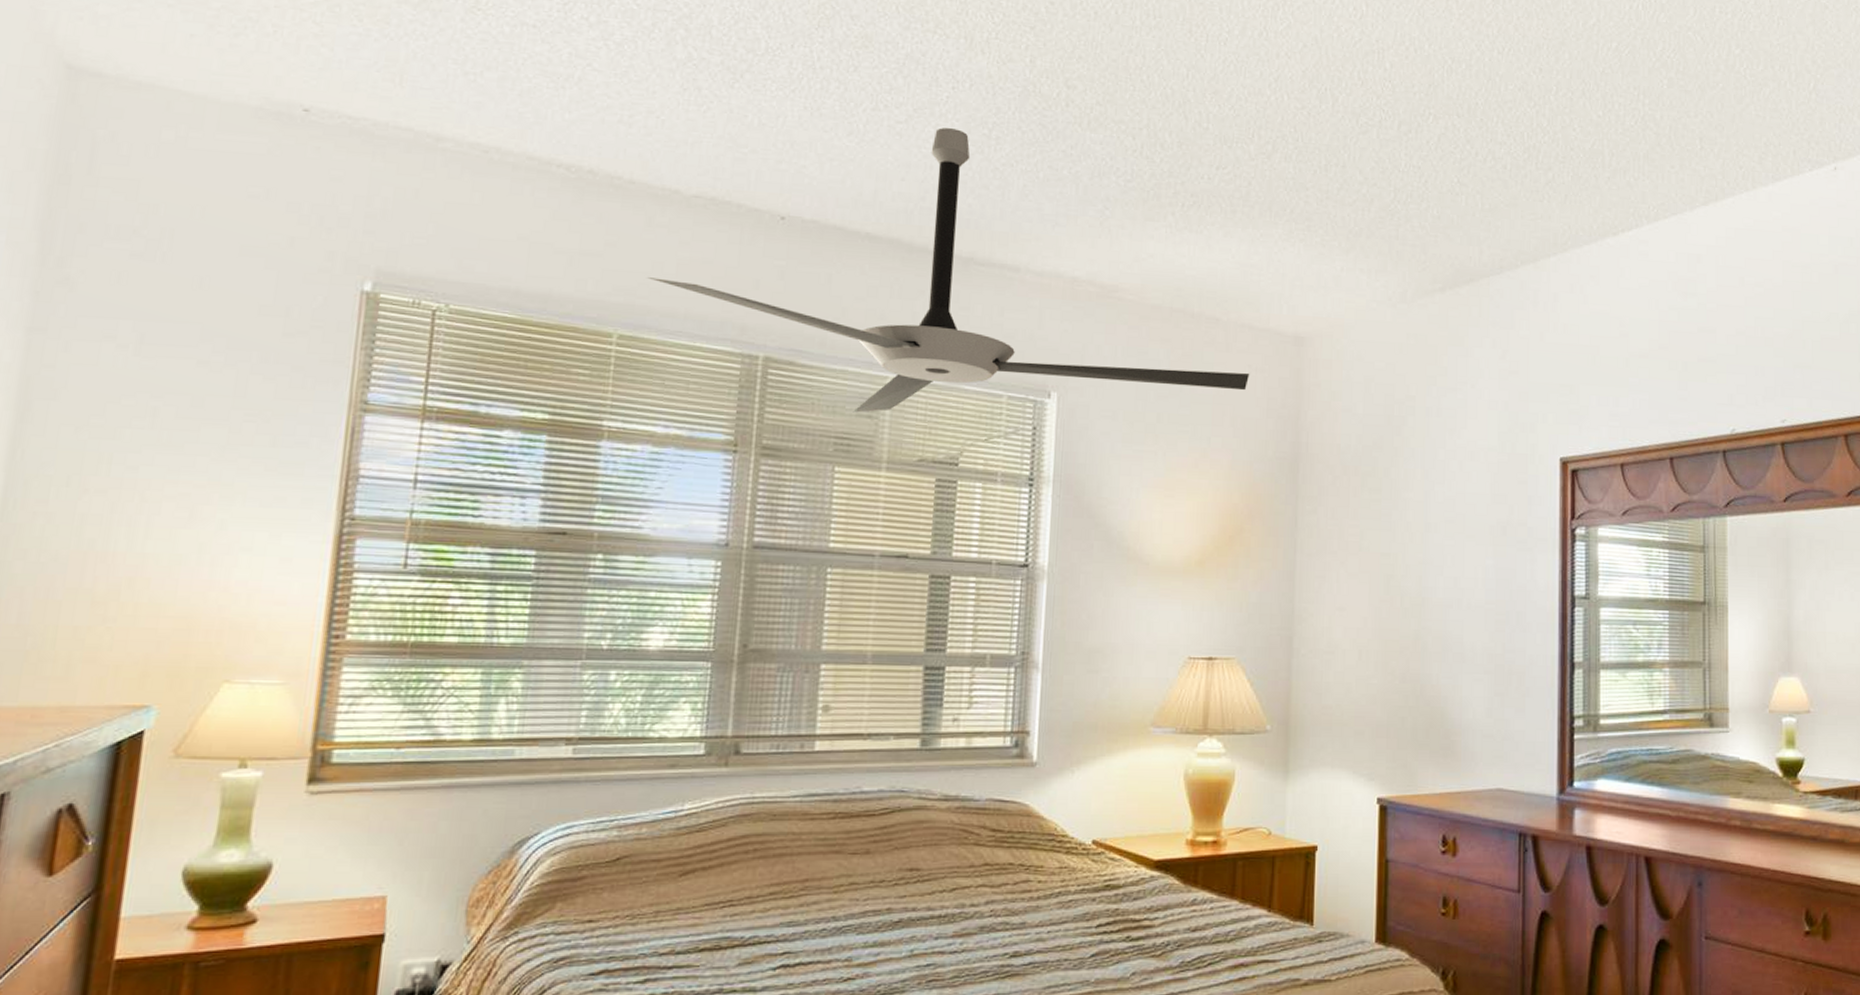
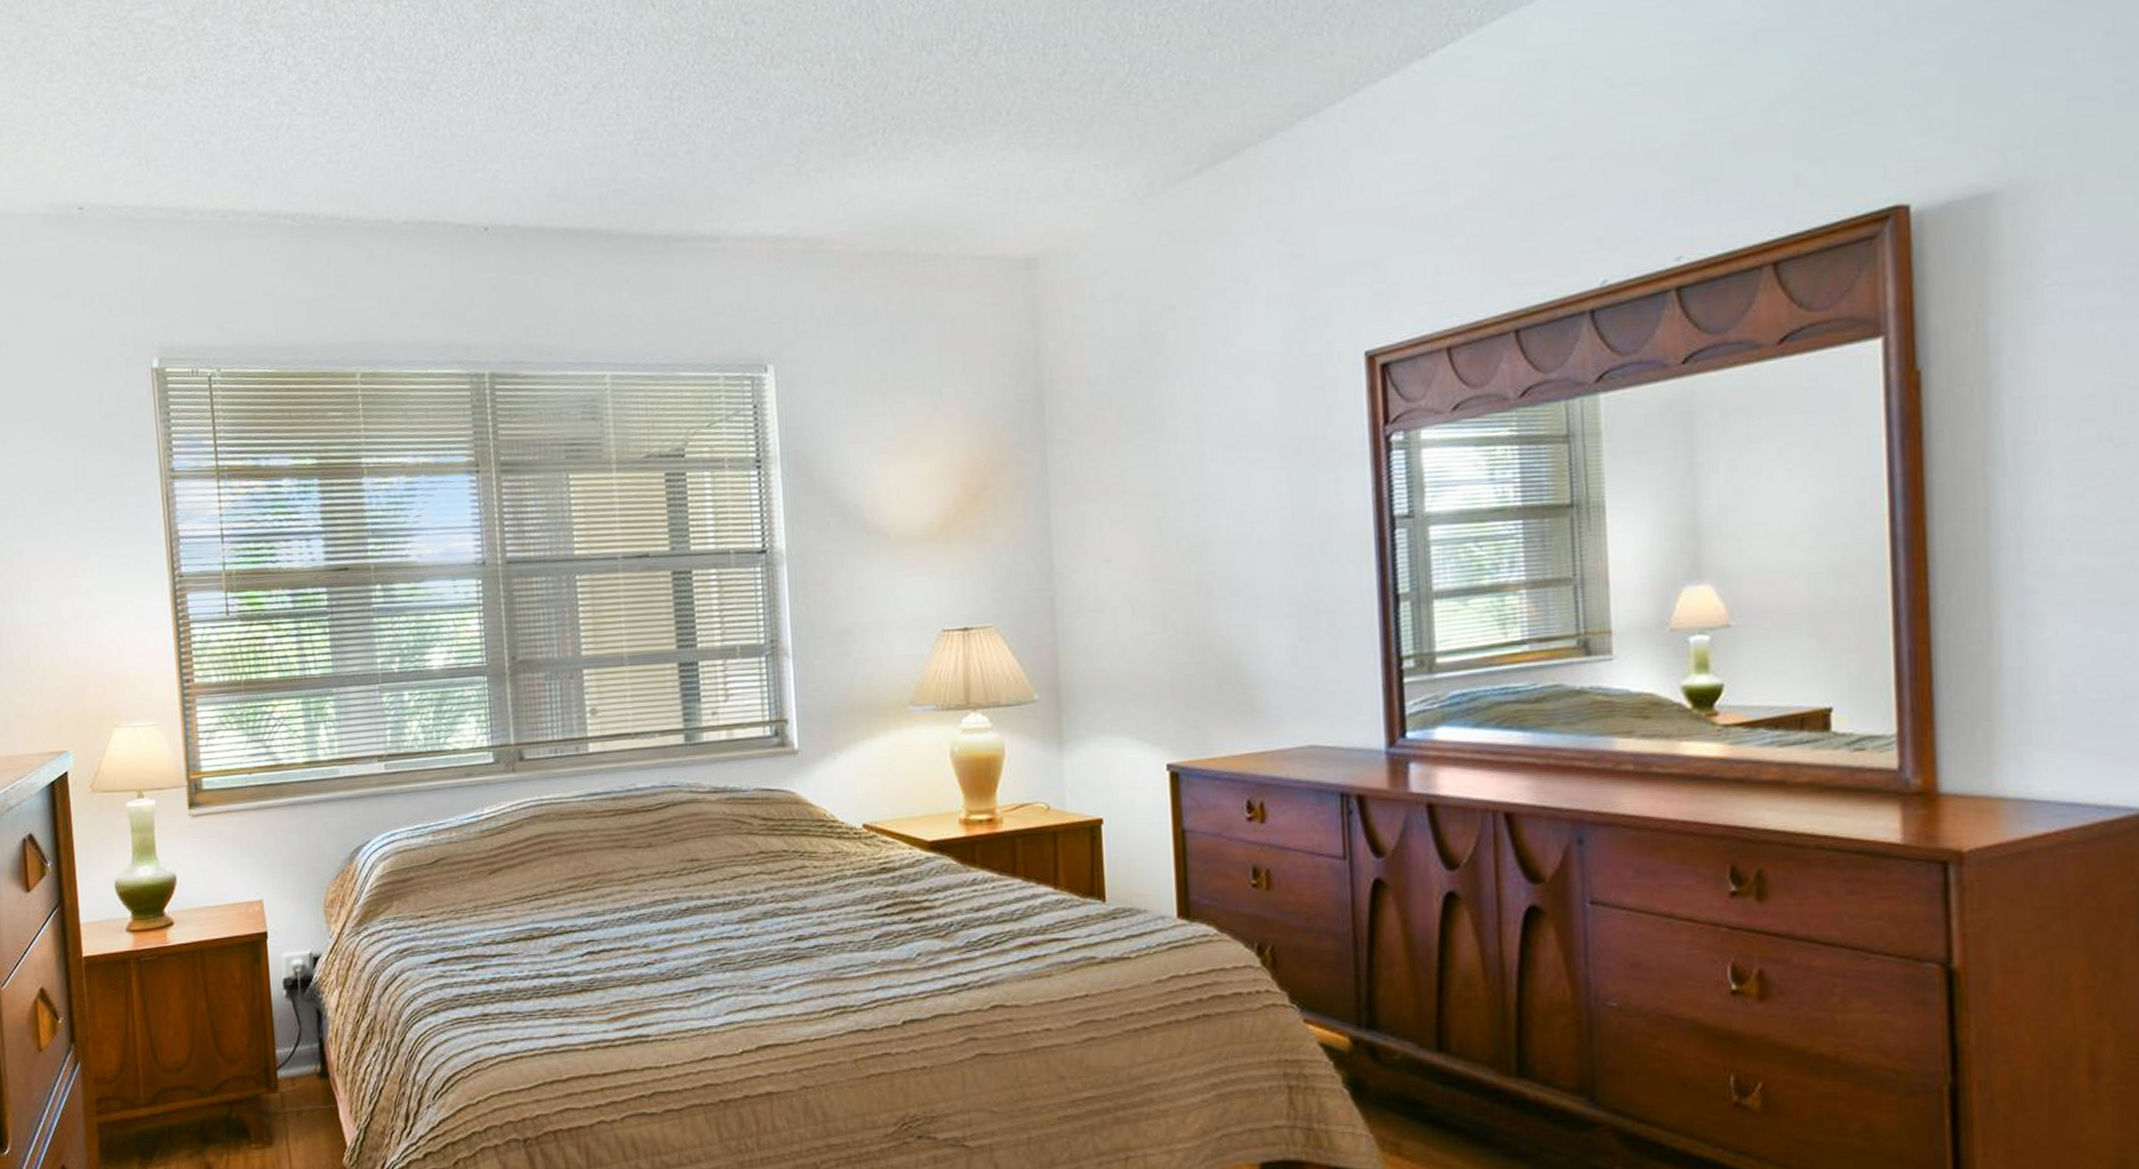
ceiling fan: present [647,128,1250,413] -> none [376,97,979,417]

